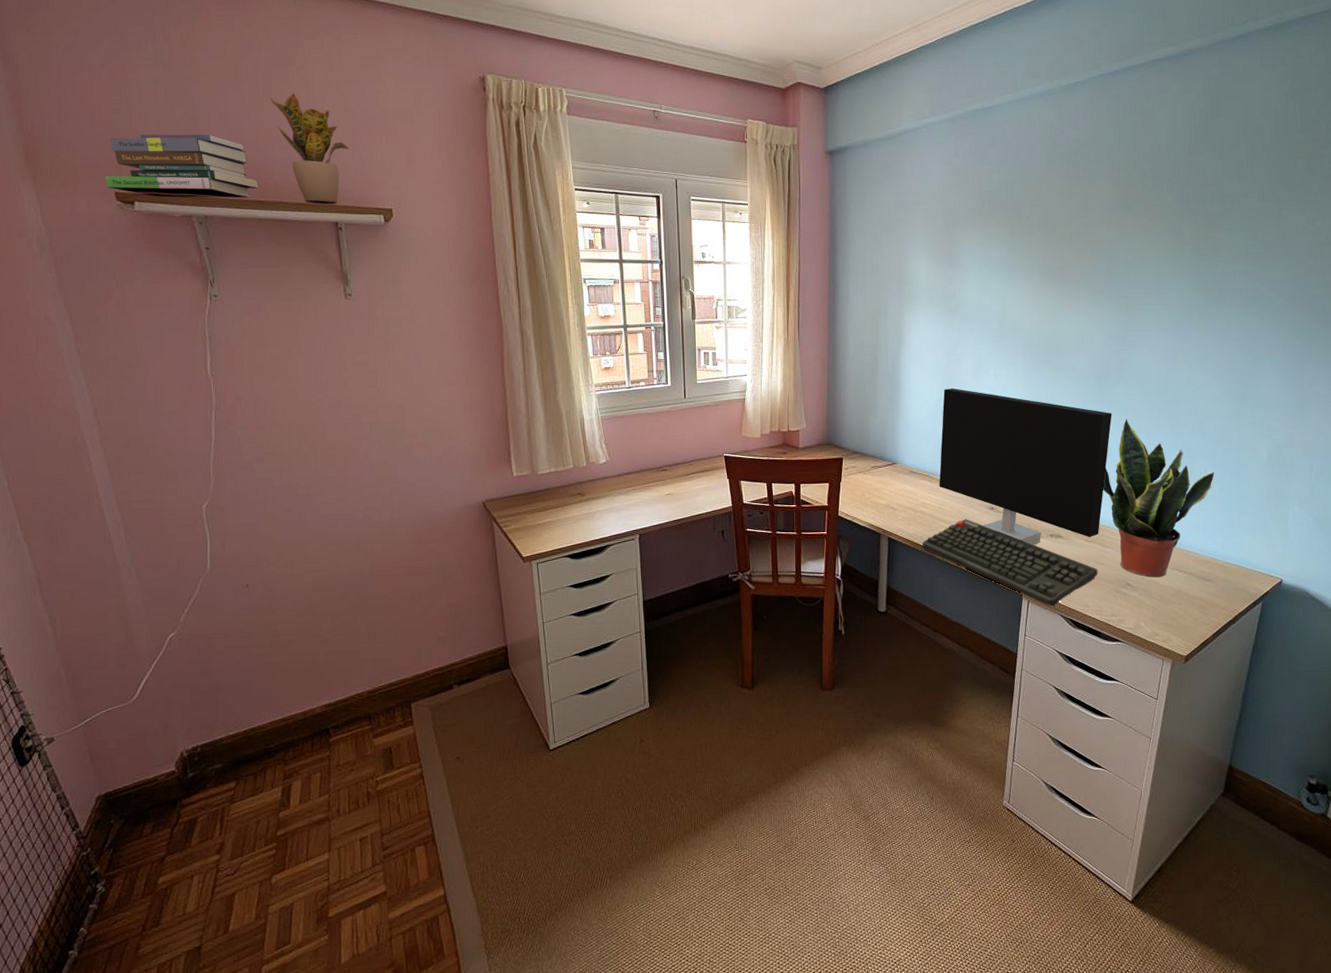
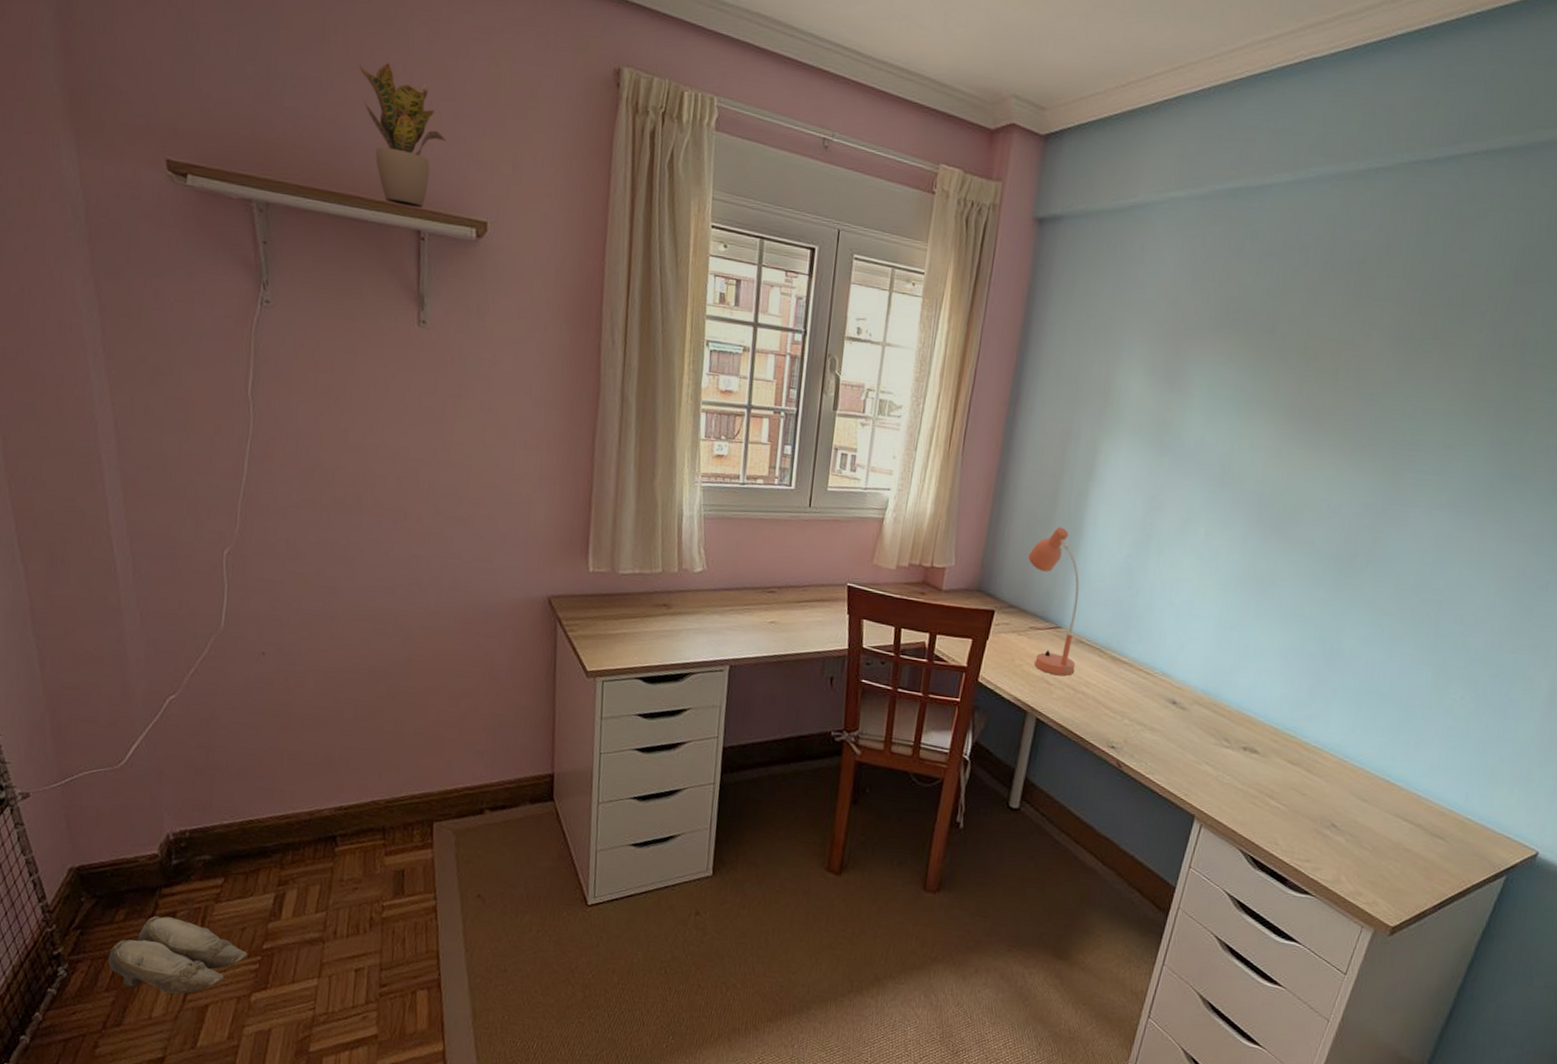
books: present [105,134,259,198] -> none [157,92,333,187]
slippers: none [141,823,264,891] -> present [108,915,247,995]
desk lamp: none [862,385,912,502] -> present [1027,526,1079,676]
computer keyboard: present [922,519,1098,607] -> none [1077,710,1298,837]
monitor: present [939,388,1112,545] -> none [1110,543,1351,760]
potted plant: present [1103,418,1215,578] -> none [1322,615,1474,824]

